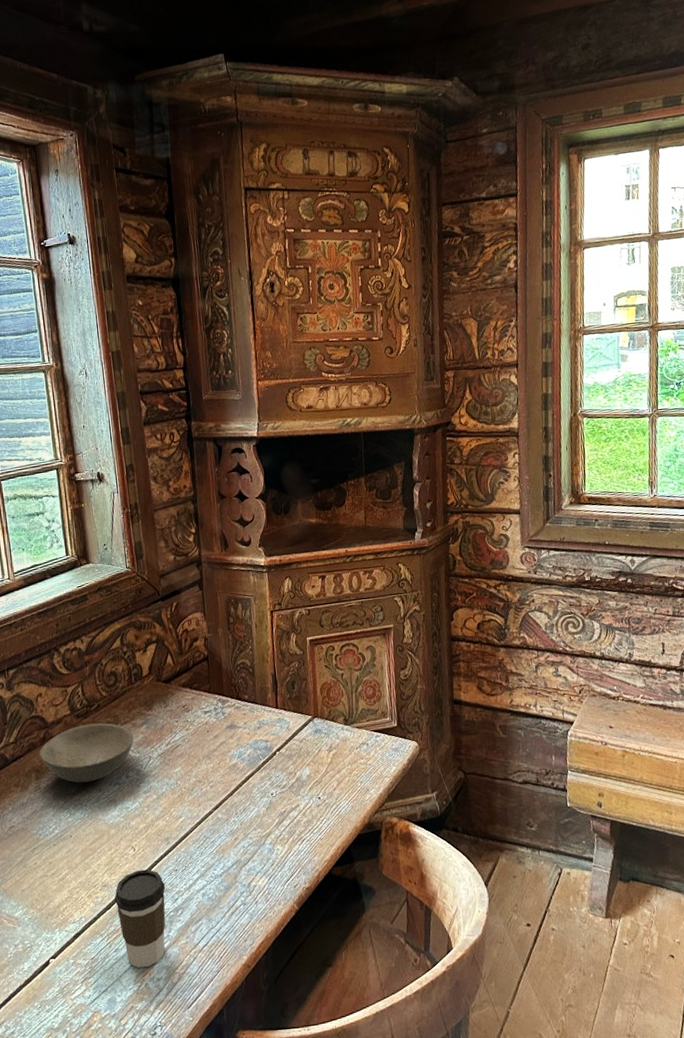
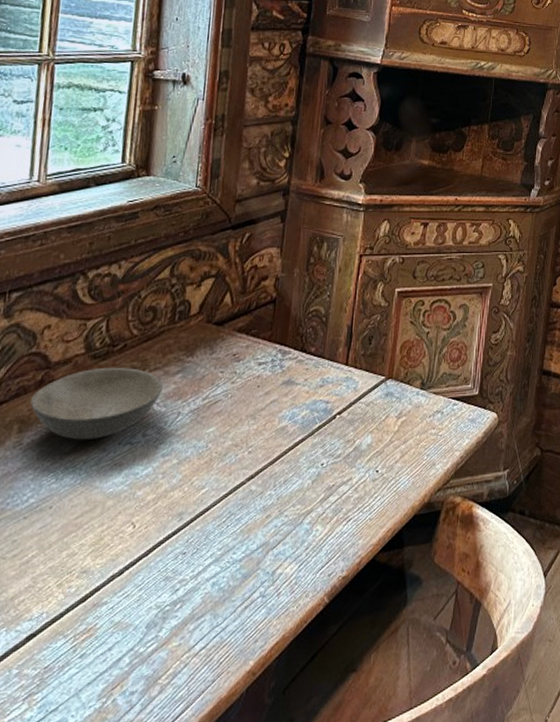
coffee cup: present [114,869,166,968] -> none [94,551,166,679]

